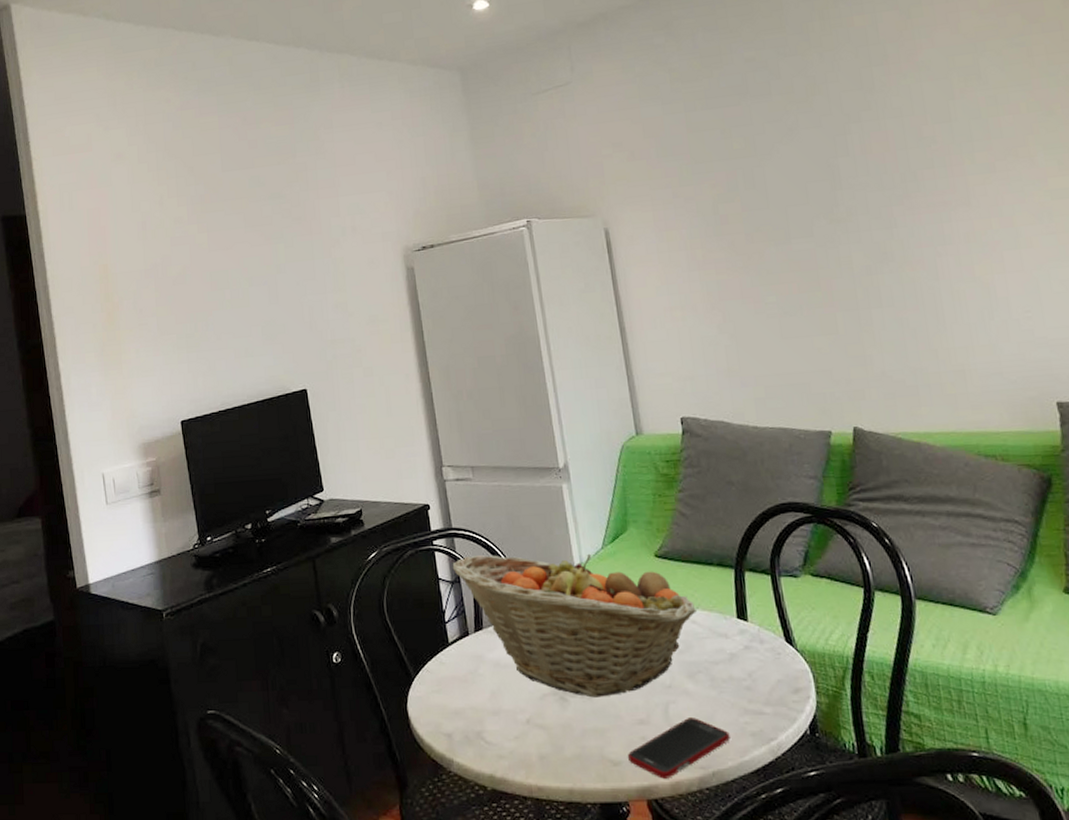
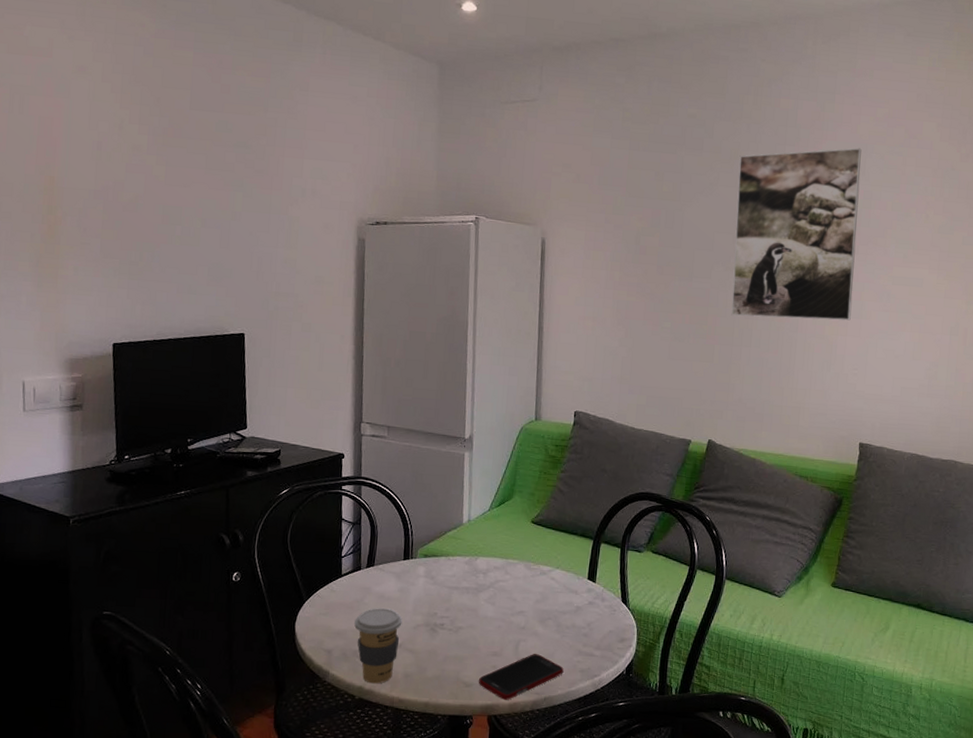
fruit basket: present [452,553,696,698] -> none [356,502,557,632]
coffee cup: none [472,678,527,771] -> present [354,608,402,684]
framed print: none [817,49,1006,275] -> present [731,148,862,321]

